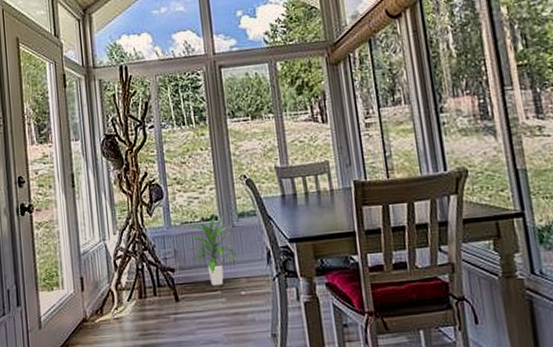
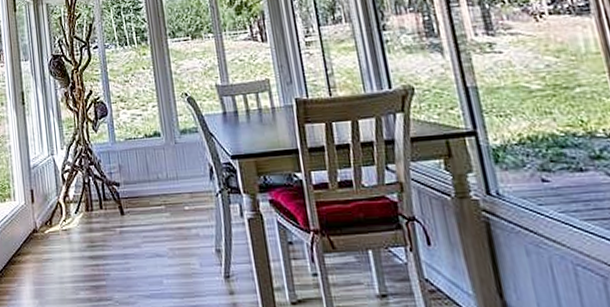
indoor plant: present [188,217,237,285] -> none [132,133,180,200]

